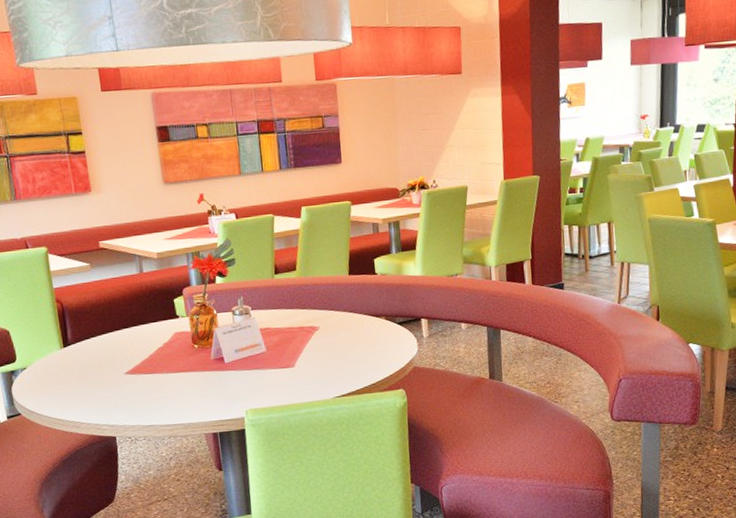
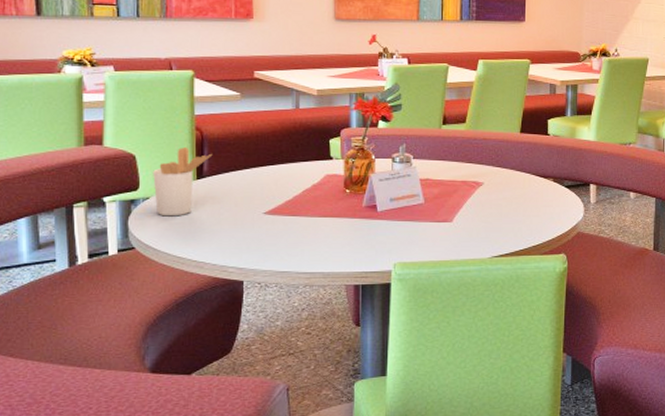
utensil holder: none [25,319,74,384] -> present [153,147,213,217]

